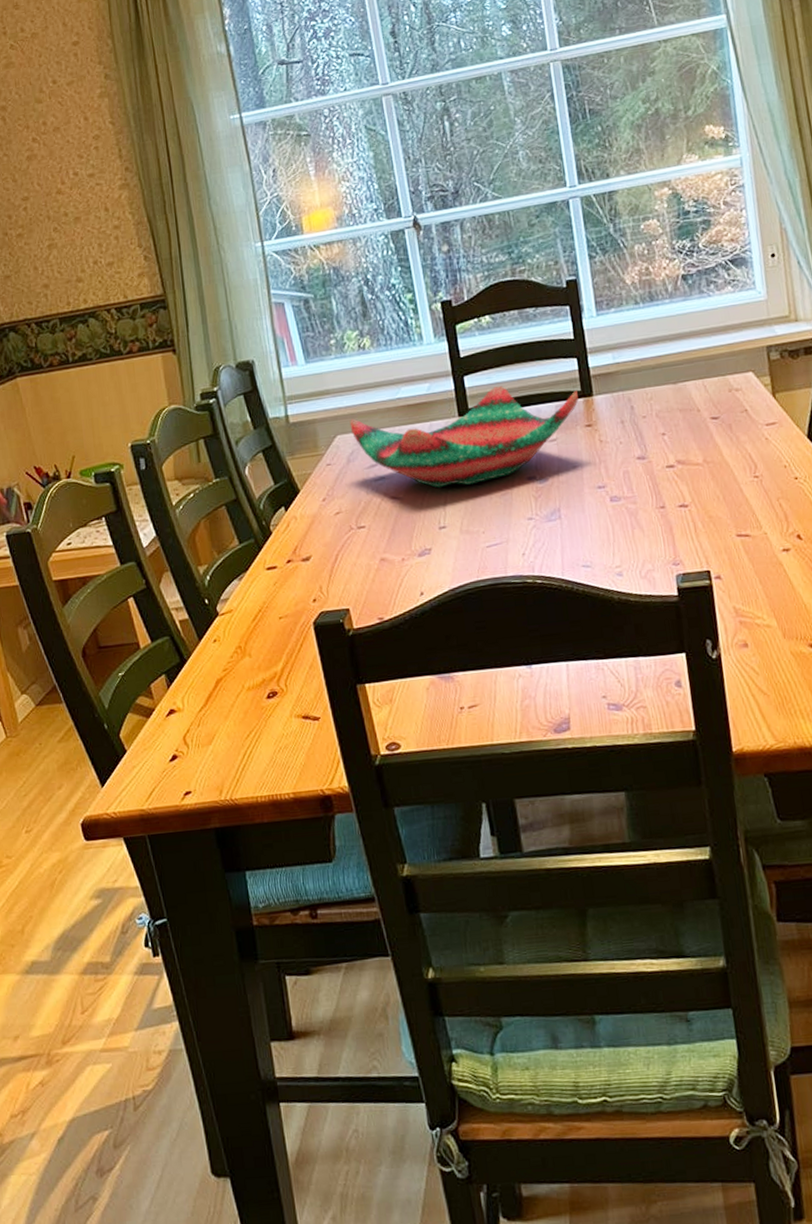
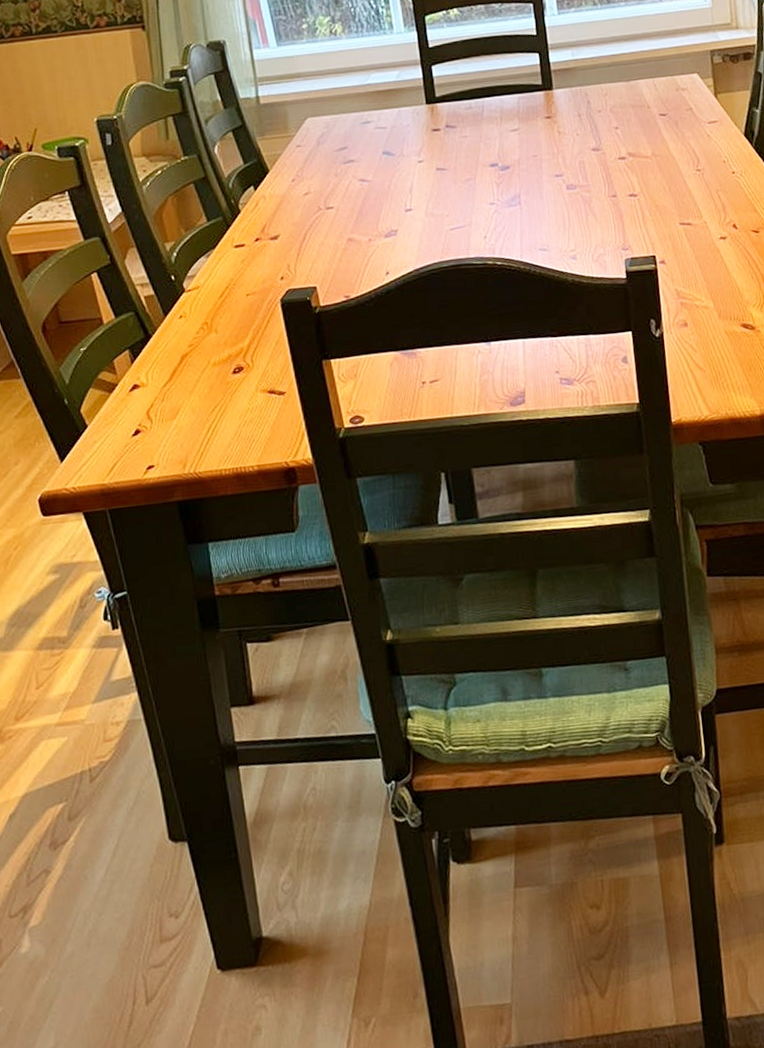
decorative bowl: present [349,386,579,488] -> none [320,76,540,172]

